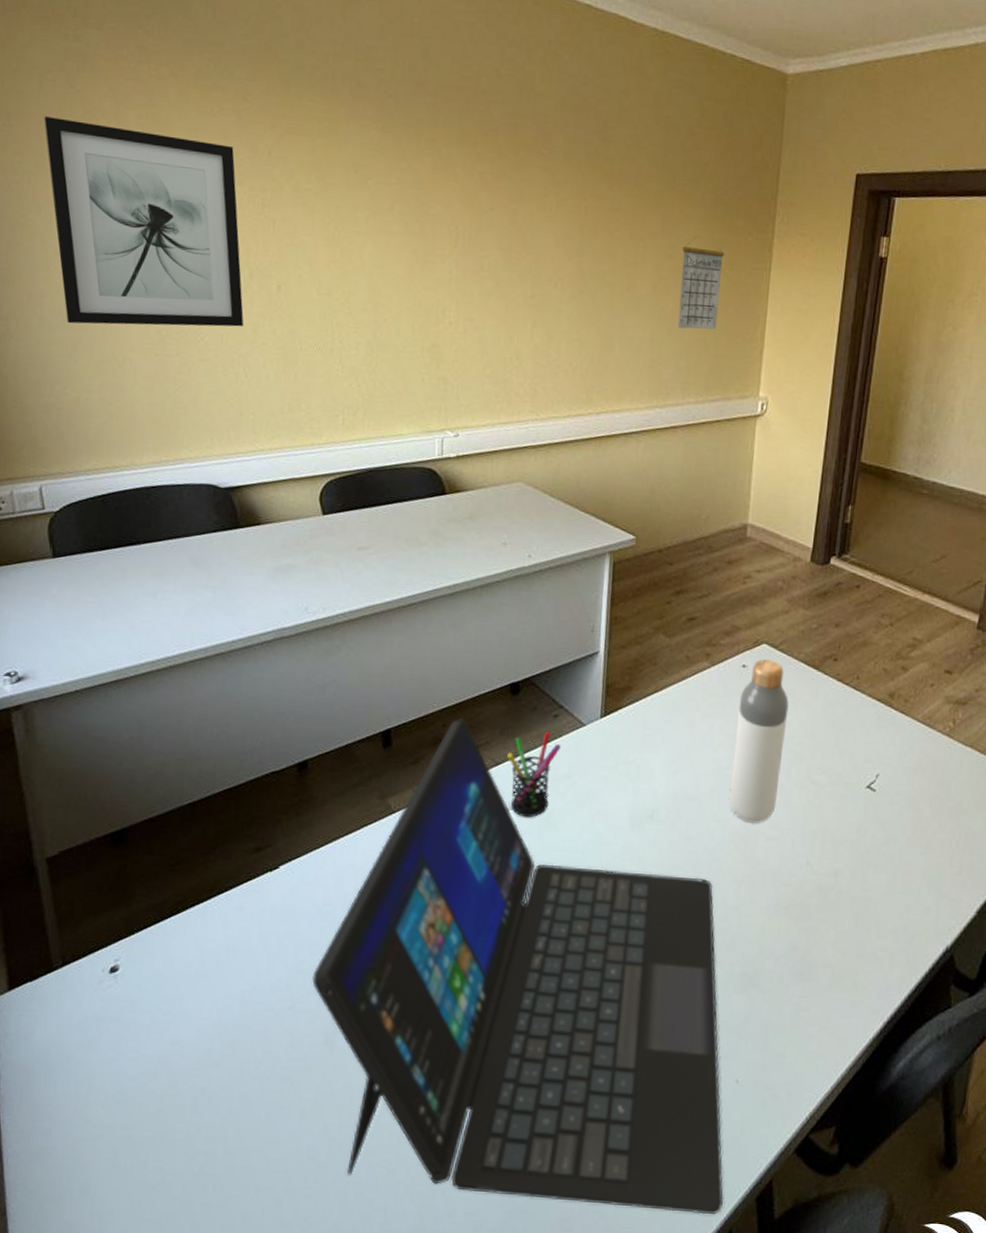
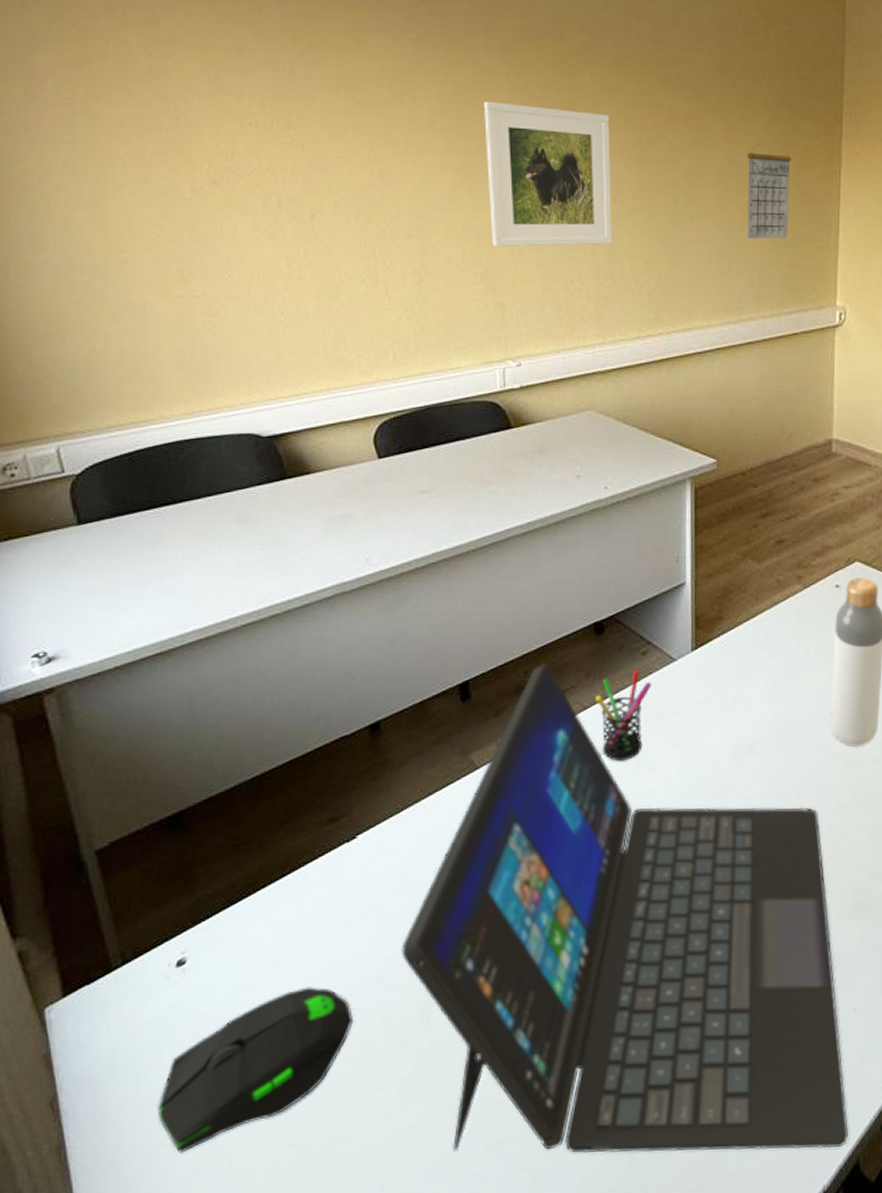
wall art: present [44,115,244,327] -> none [30,37,277,267]
computer mouse: none [84,1004,264,1148] -> present [158,987,353,1153]
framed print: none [439,188,555,327] -> present [483,101,613,247]

